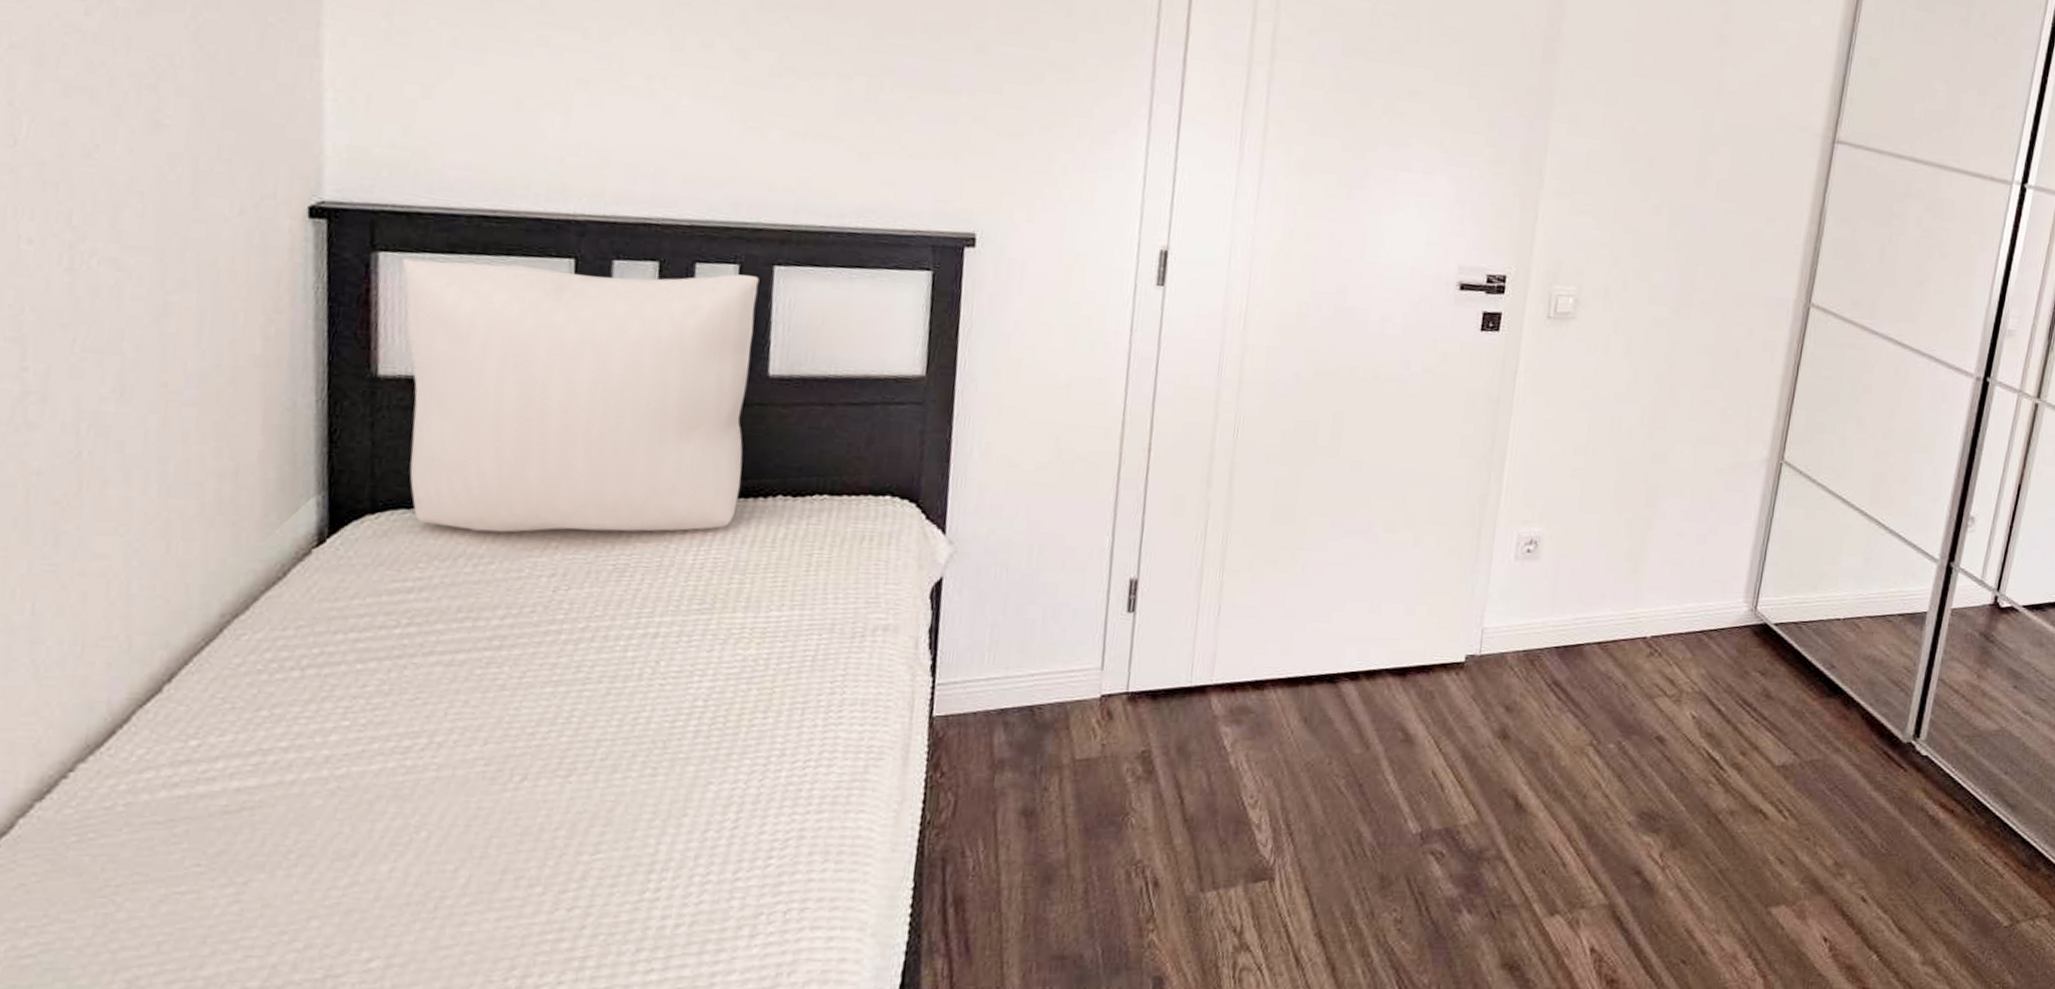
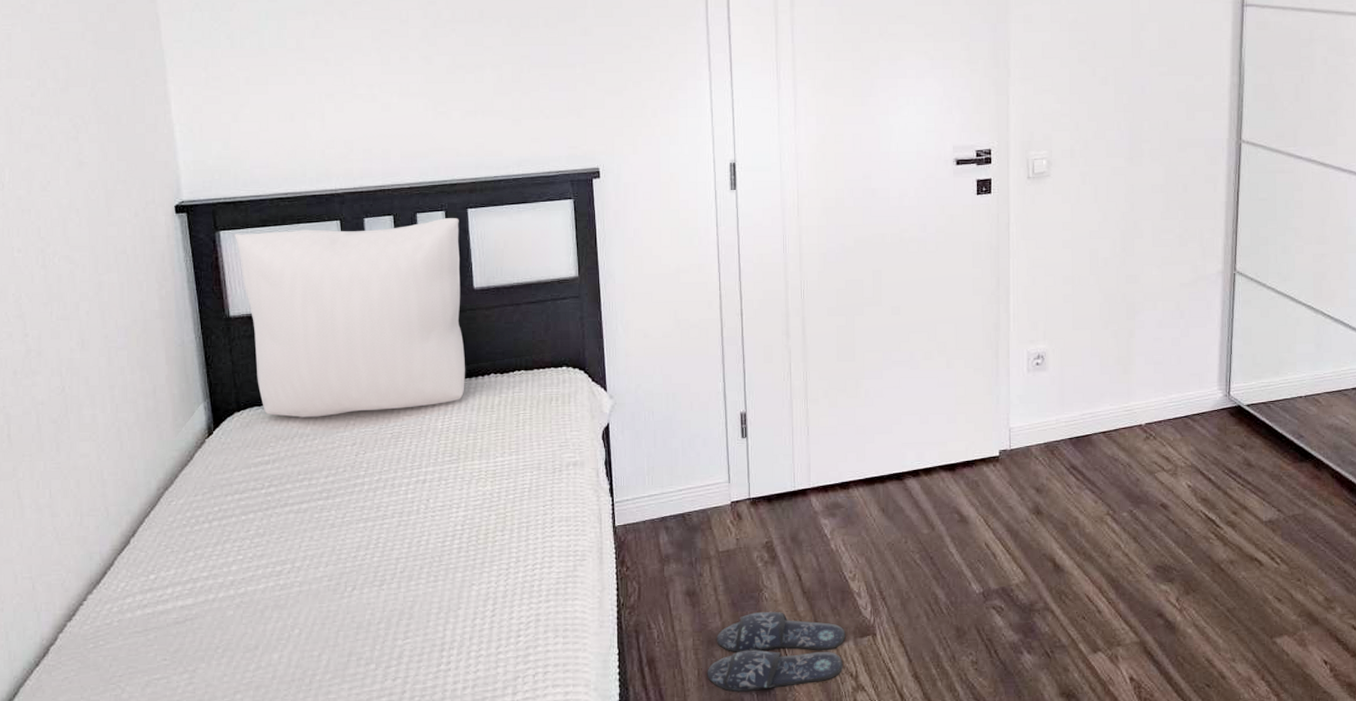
slippers: none [1036,842,1234,946] -> present [707,611,846,692]

